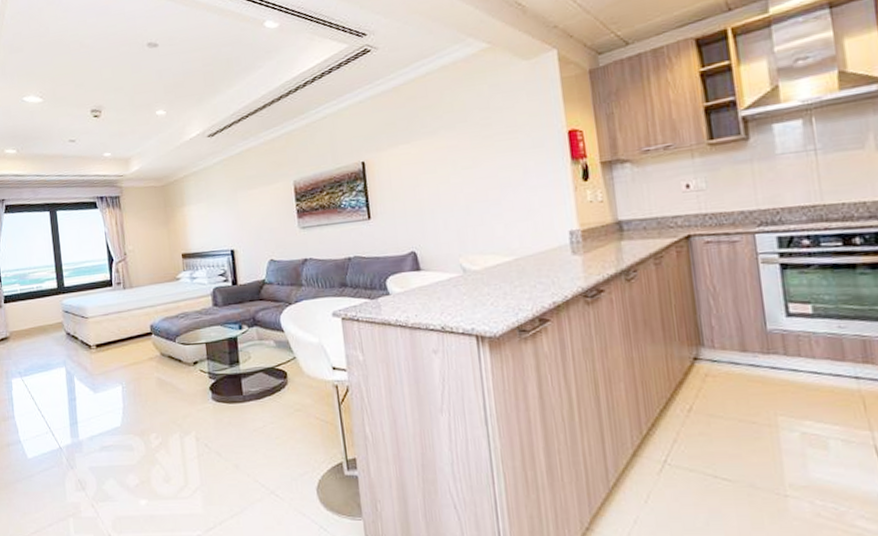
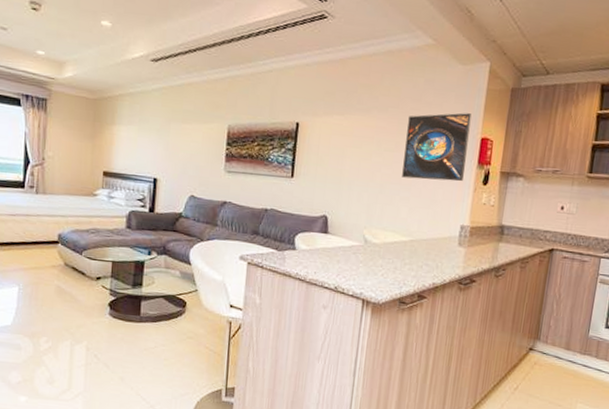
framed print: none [479,108,559,193] -> present [402,113,472,182]

